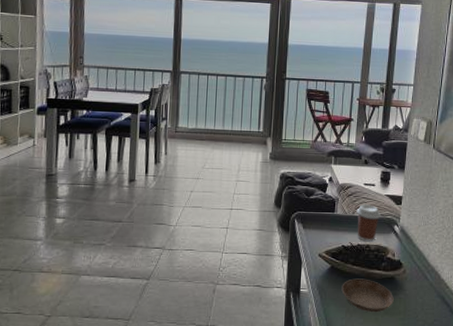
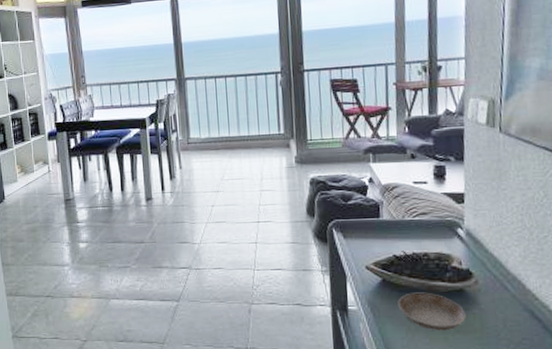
coffee cup: present [356,204,381,241] -> none [407,206,438,249]

